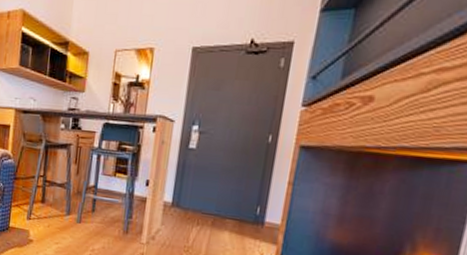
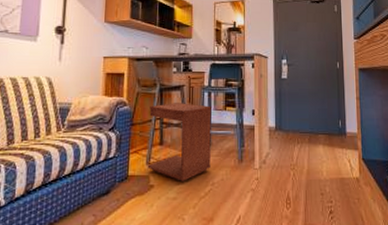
side table: none [28,161,99,242] -> present [147,103,211,181]

